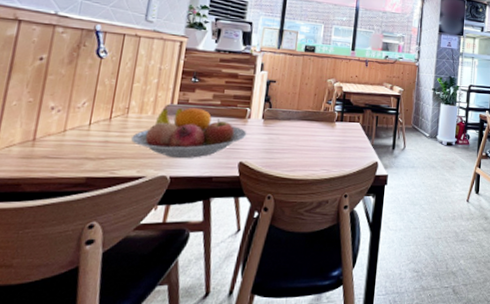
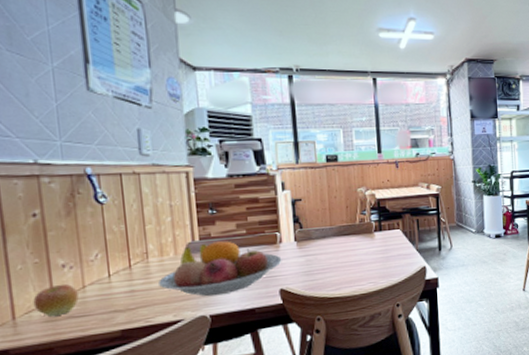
apple: none [15,124,59,154] -> present [33,283,79,317]

